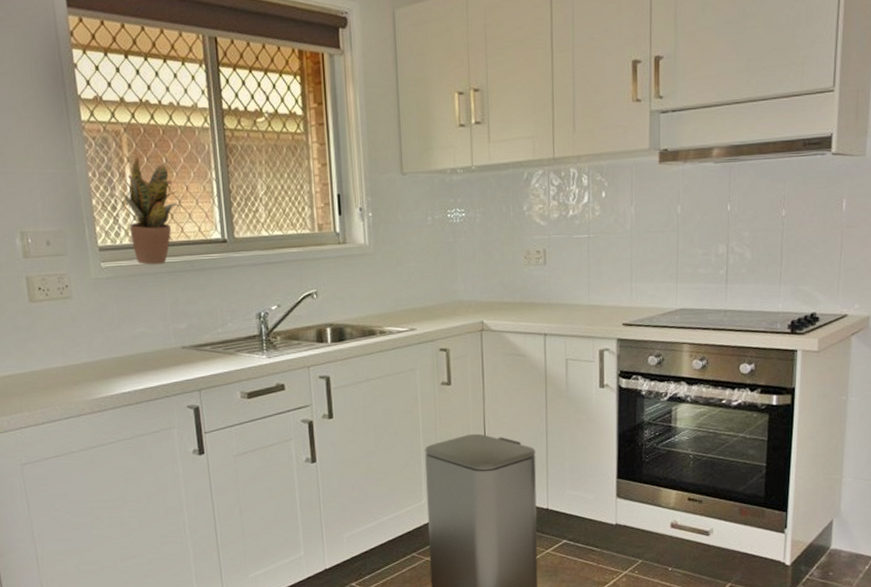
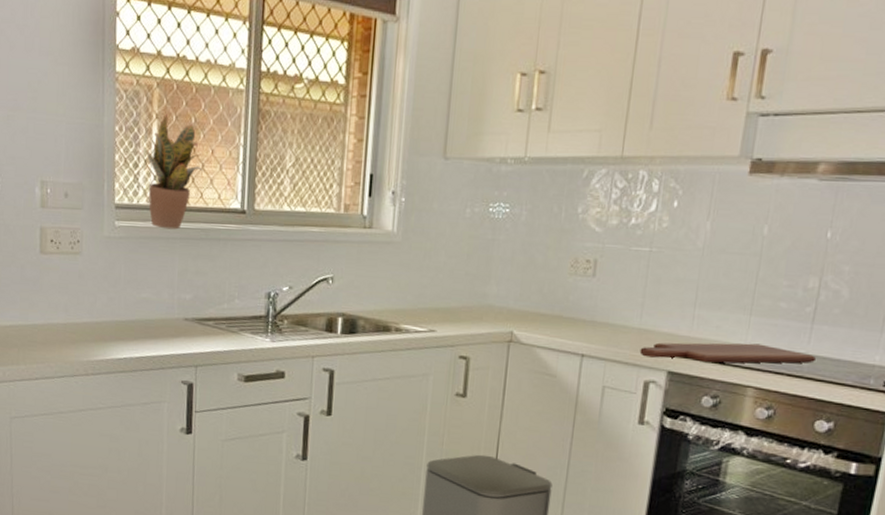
cutting board: none [592,306,733,329] -> present [639,342,816,364]

